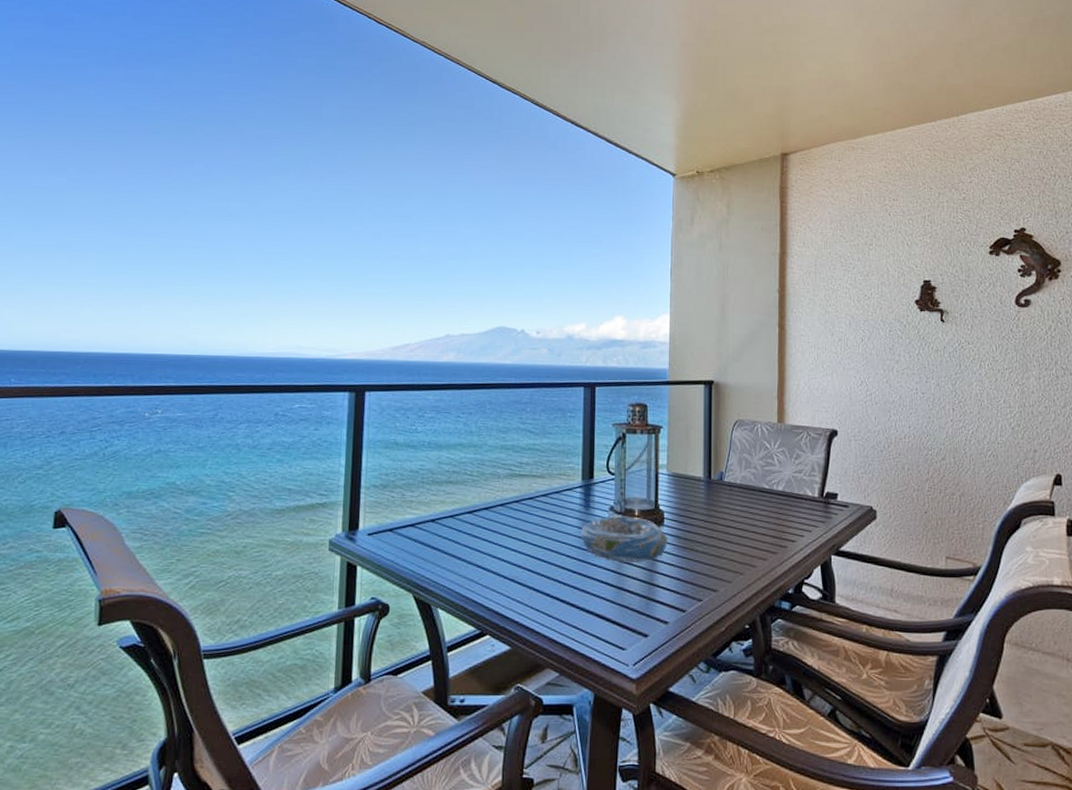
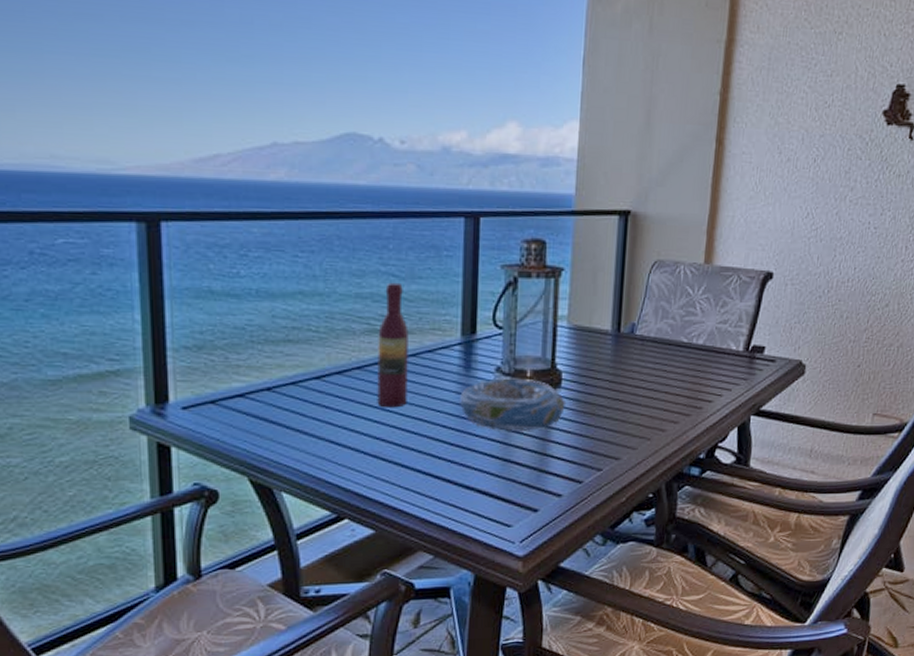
wine bottle: none [515,437,541,539] -> present [377,282,409,408]

